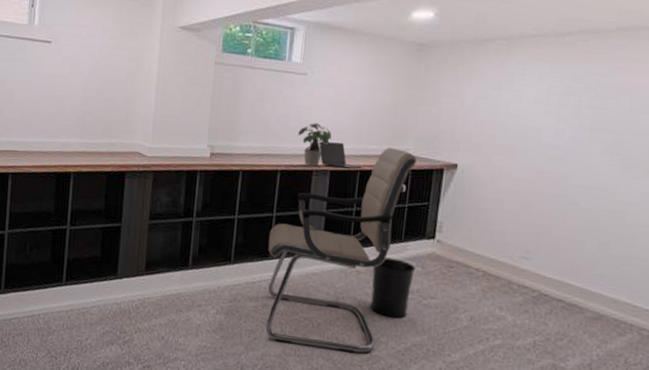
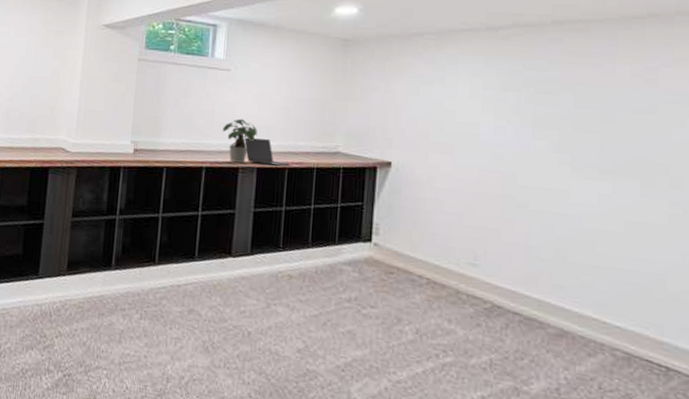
office chair: present [265,148,417,354] -> none [192,144,347,368]
waste bin: present [370,257,416,319] -> none [304,261,353,329]

